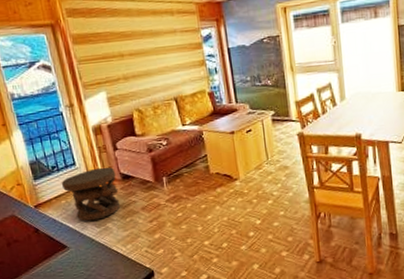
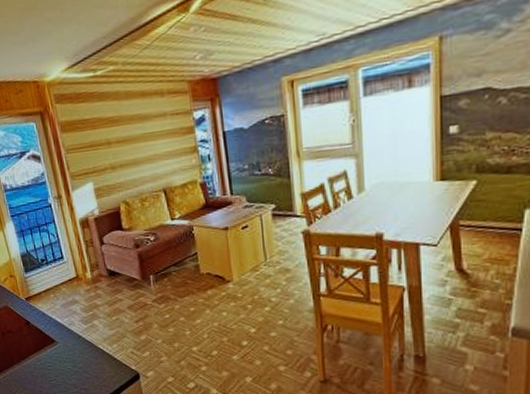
carved stool: present [61,167,120,222] -> none [50,262,106,317]

